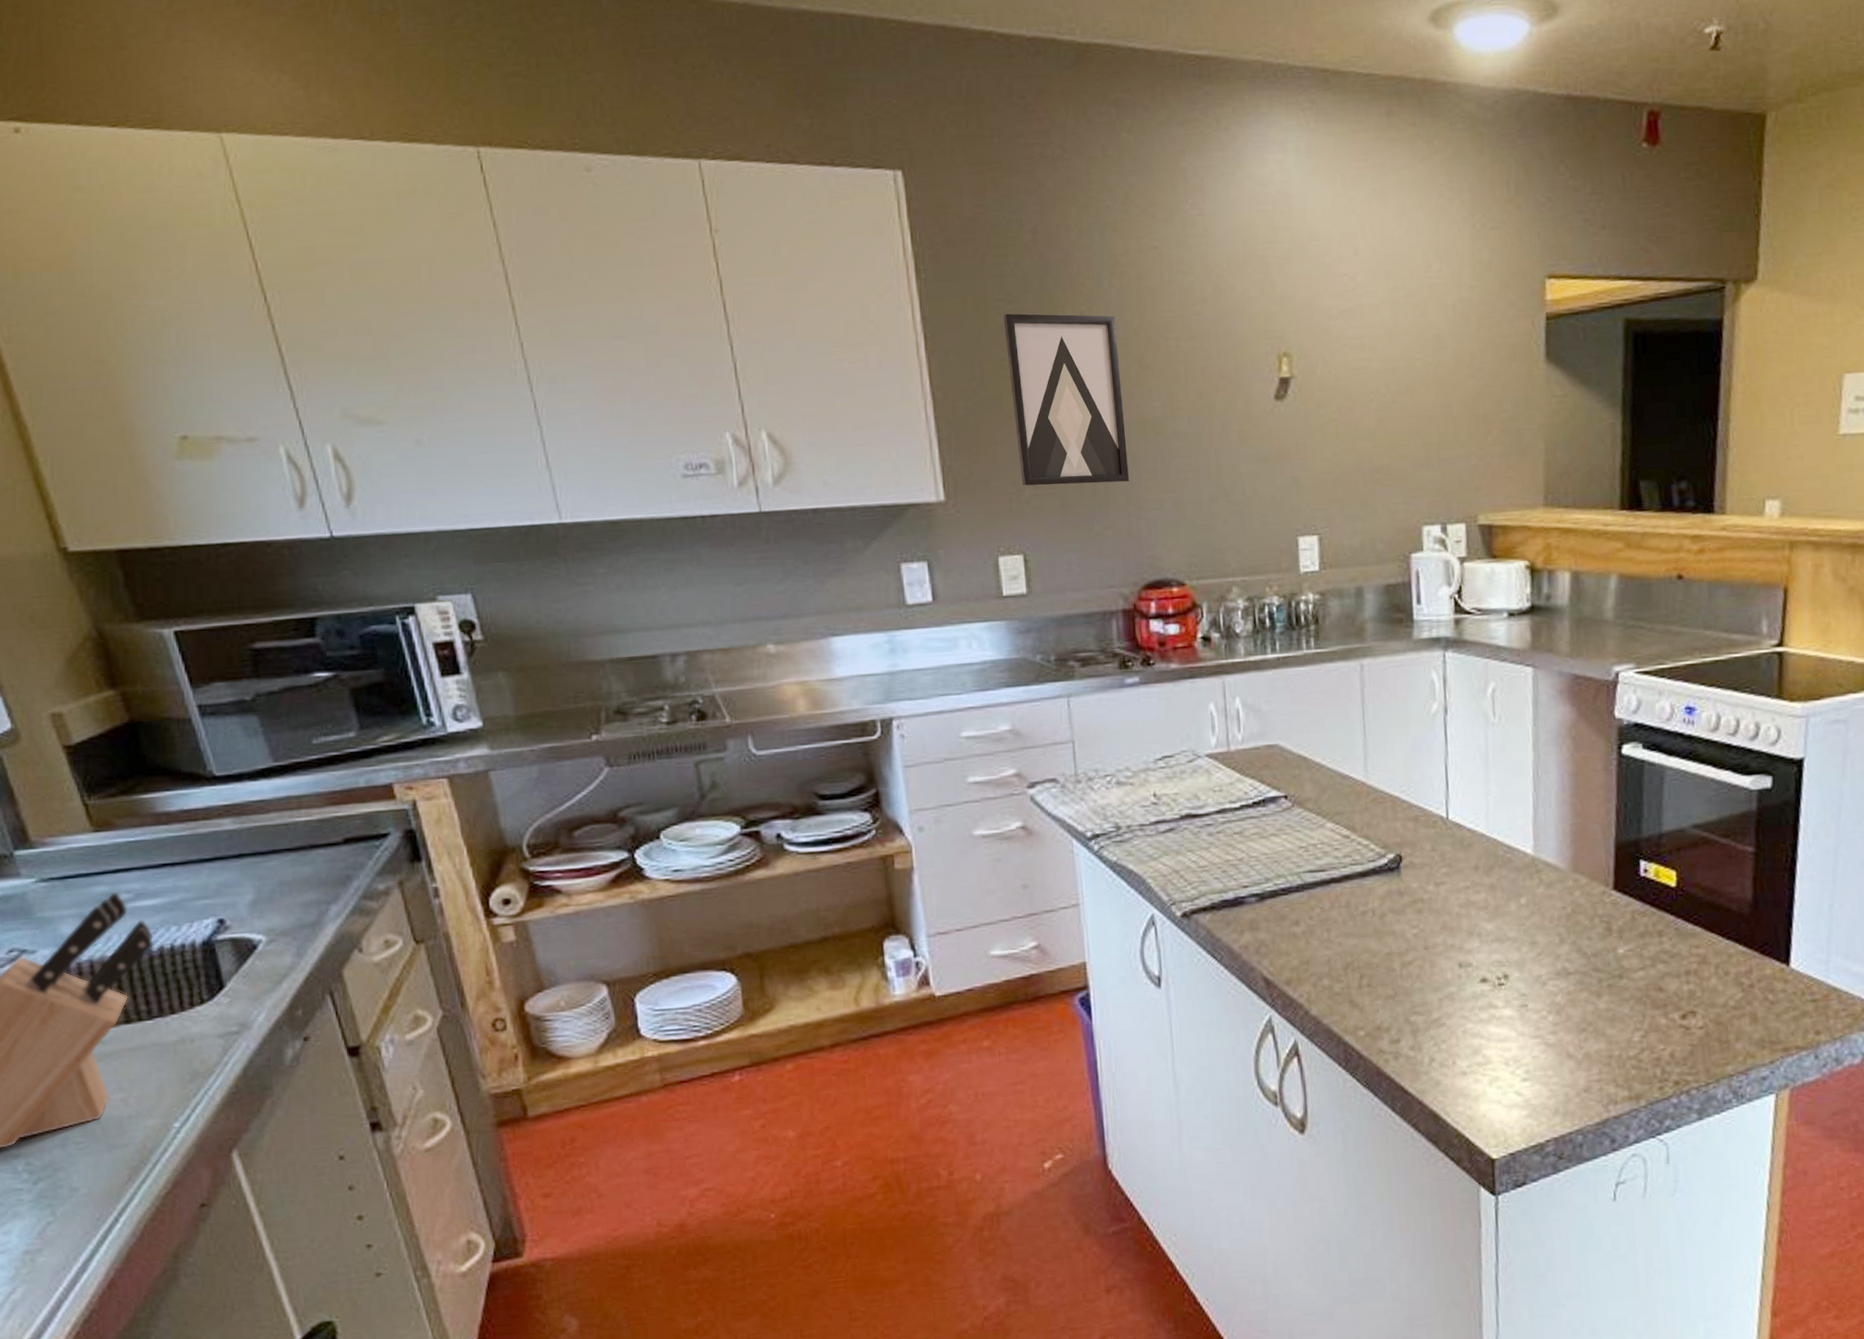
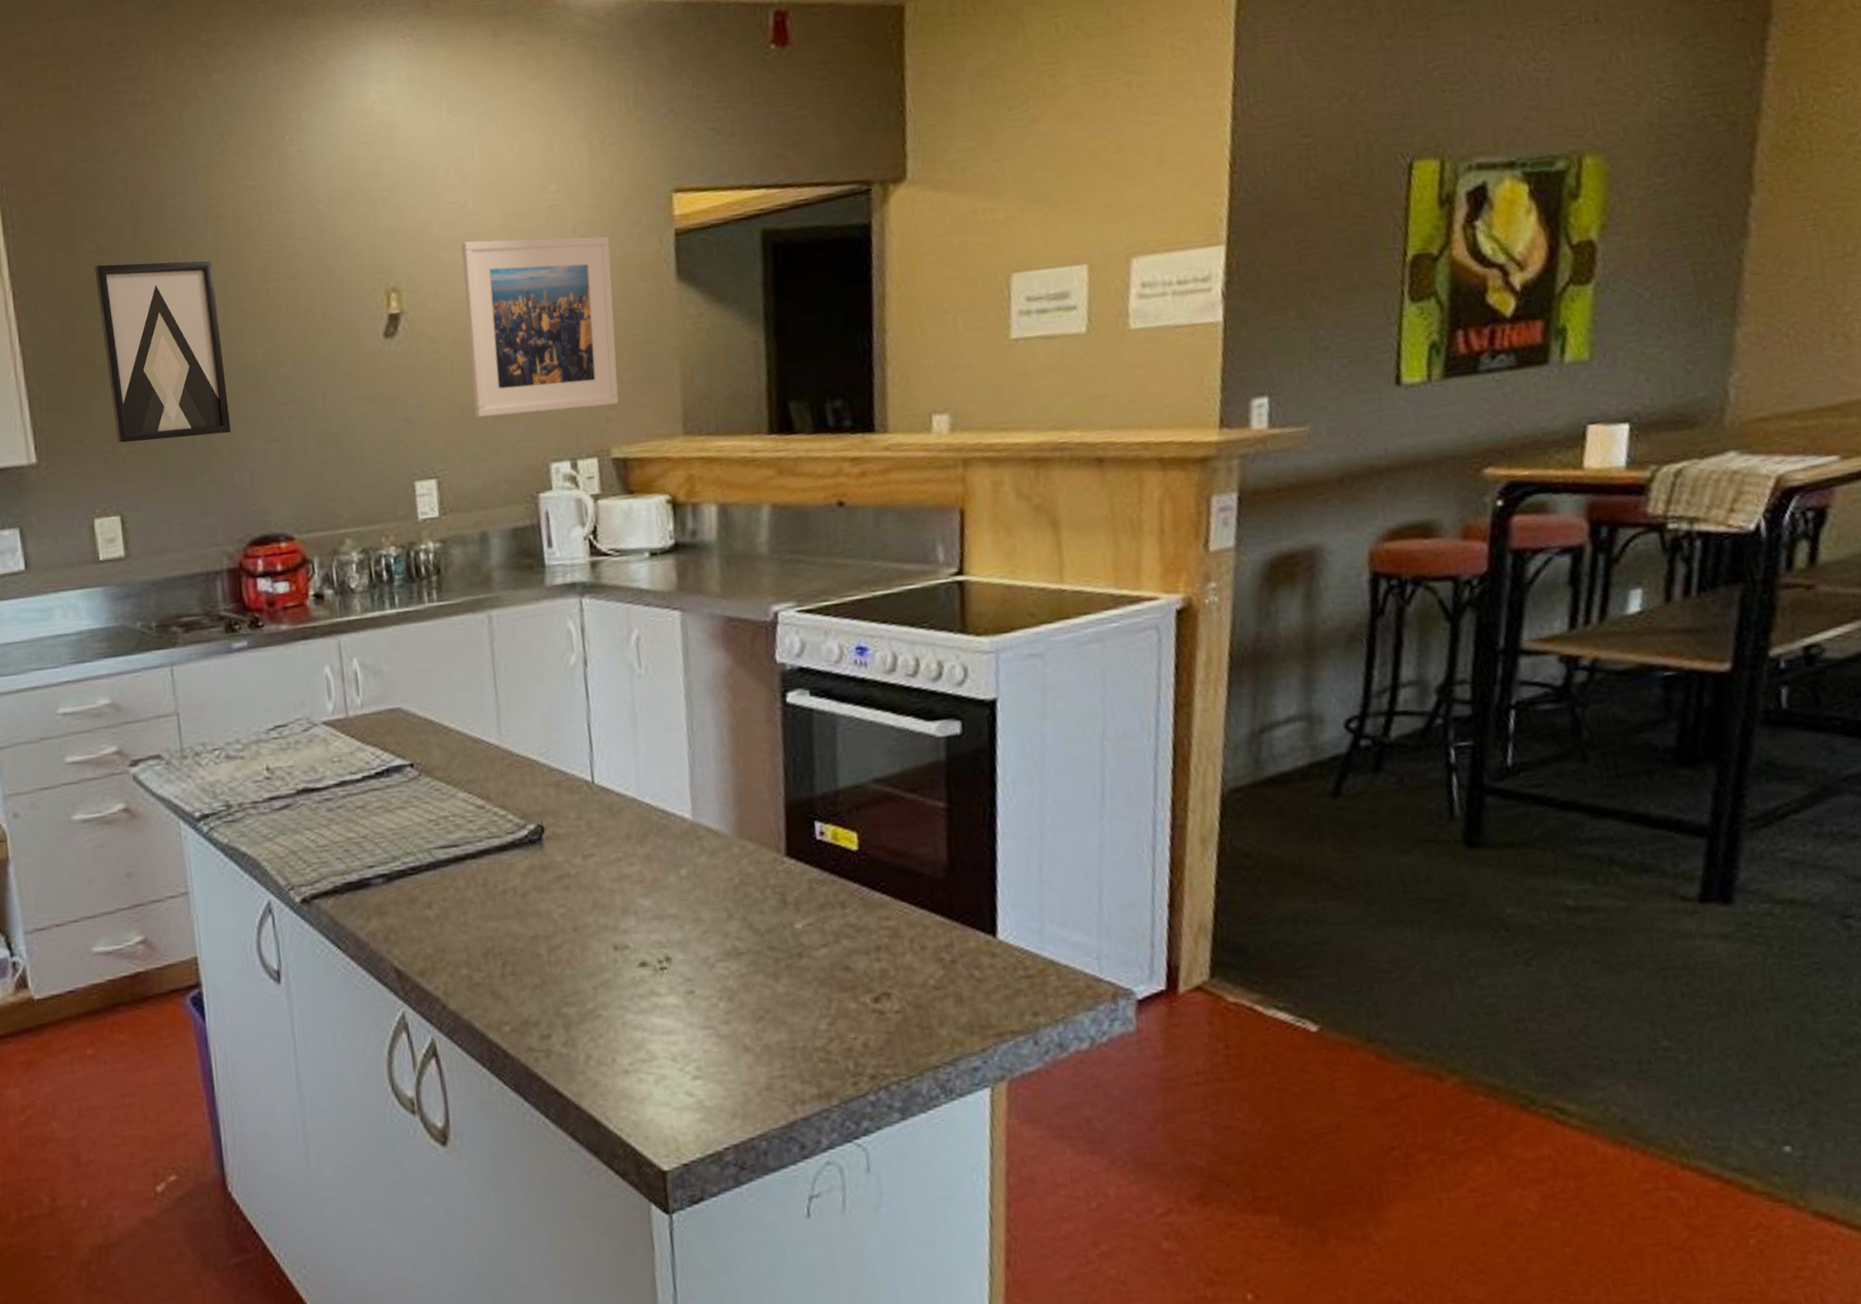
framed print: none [1349,312,1488,481] -> present [461,236,619,418]

